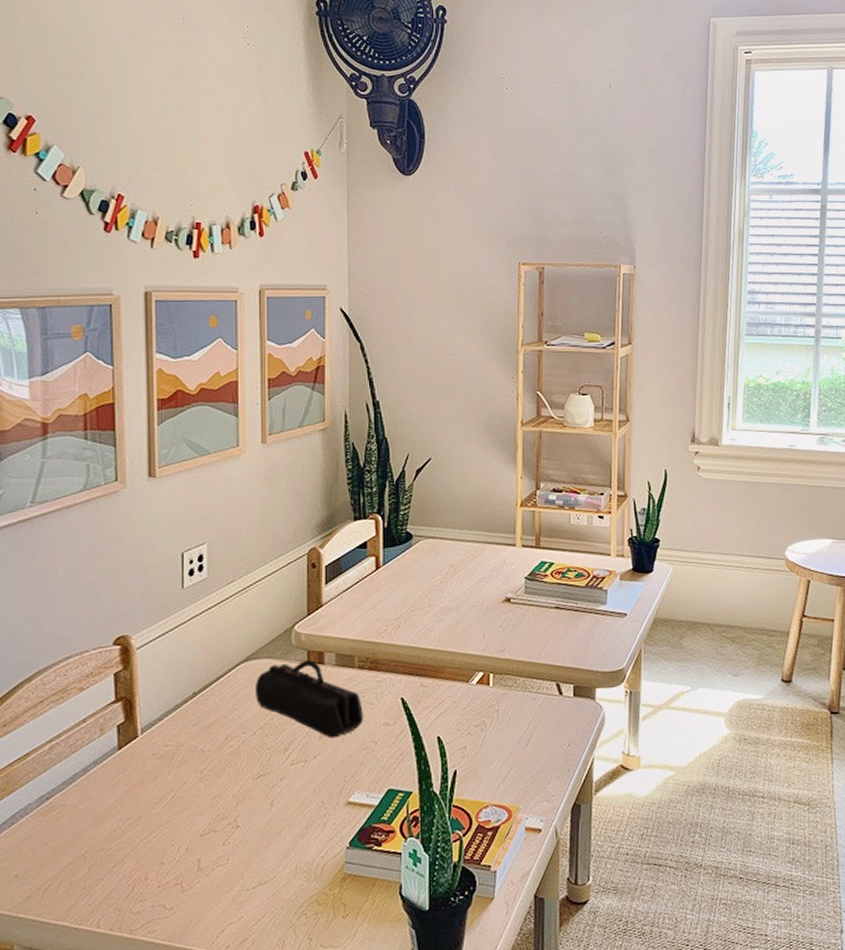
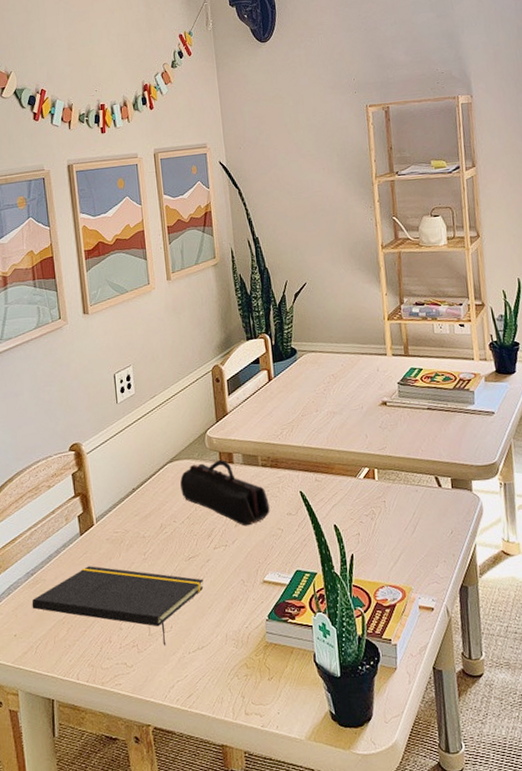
notepad: none [43,787,273,883] -> present [31,566,204,647]

